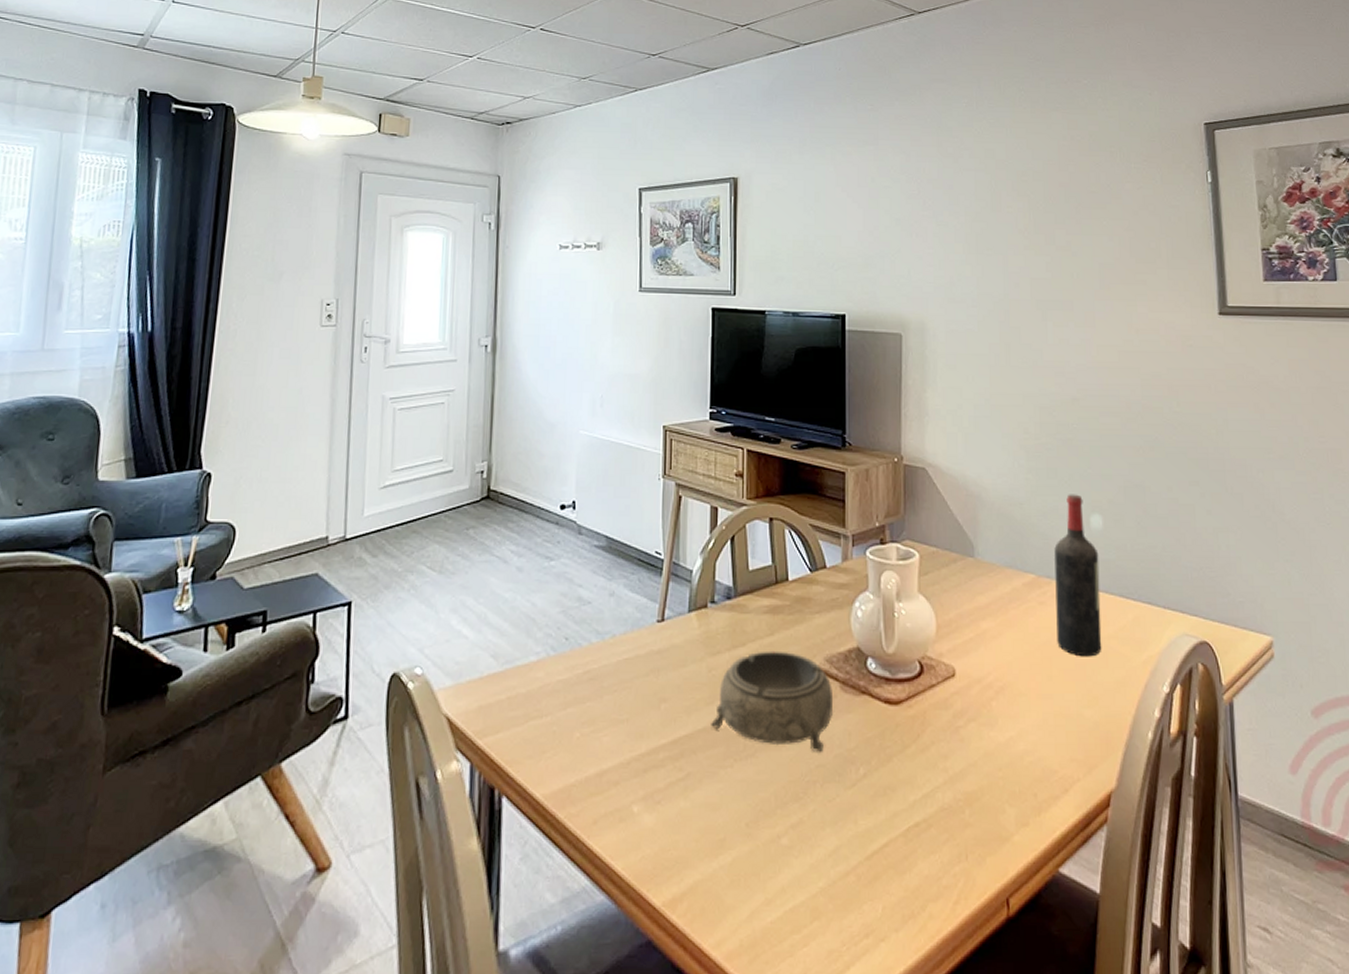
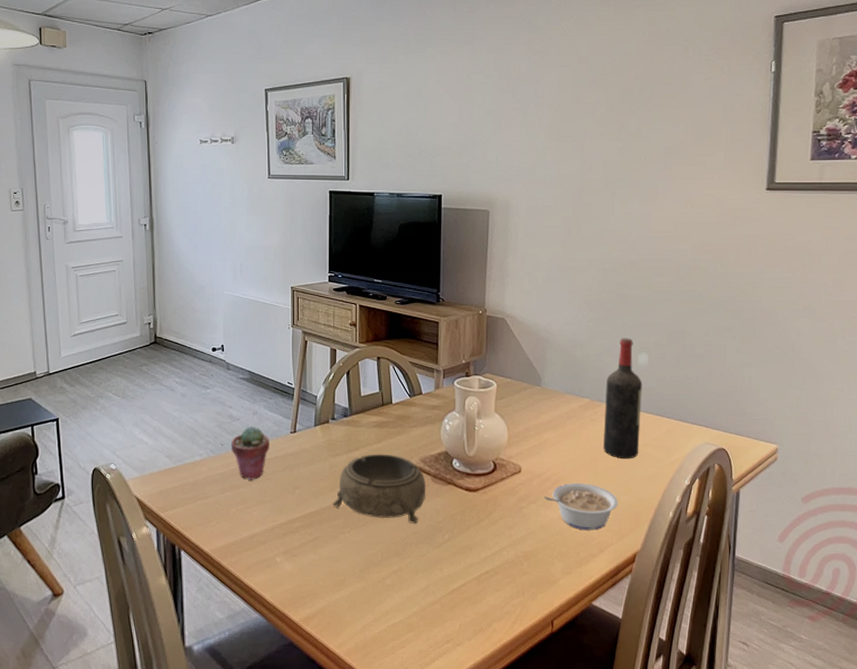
potted succulent: none [577,612,629,689] -> present [230,426,269,480]
legume: none [985,691,1082,760] -> present [543,483,619,531]

